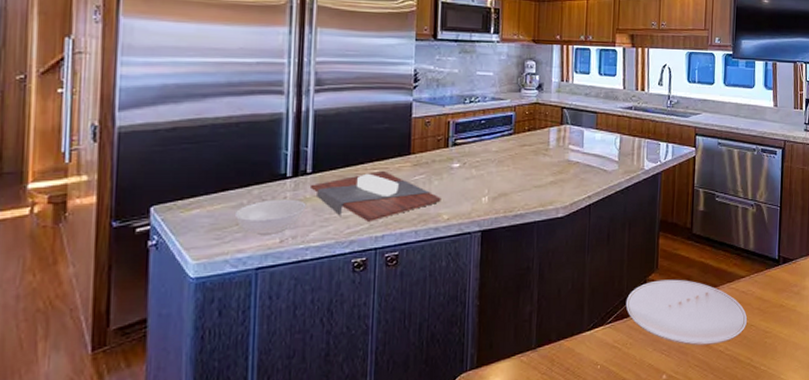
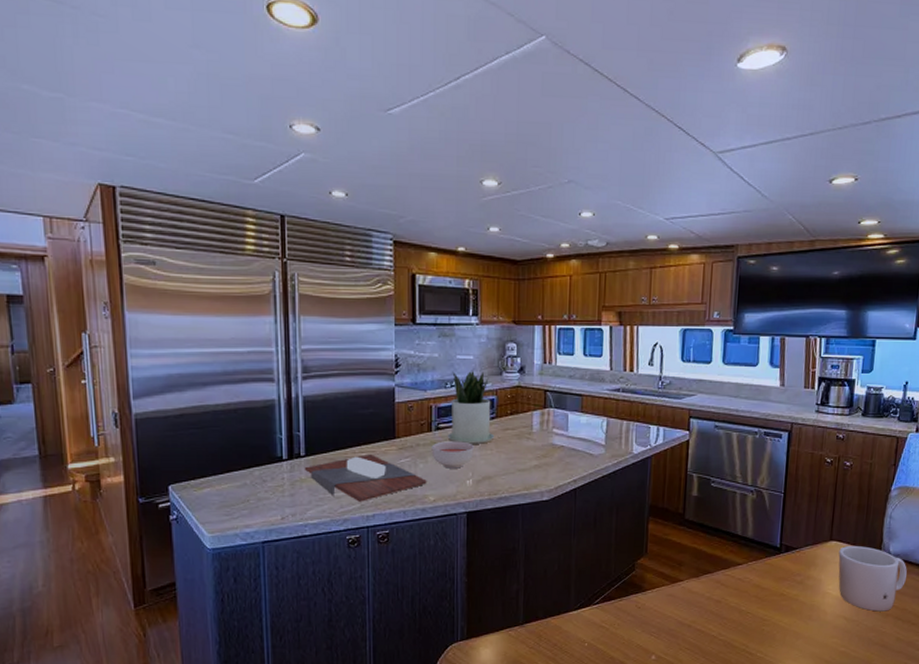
bowl: present [234,199,307,235] -> none [240,480,303,512]
bowl: none [447,157,492,186] -> present [431,441,475,469]
planter: none [464,86,512,160] -> present [447,370,495,444]
plate: present [625,279,747,346] -> none [613,564,743,630]

